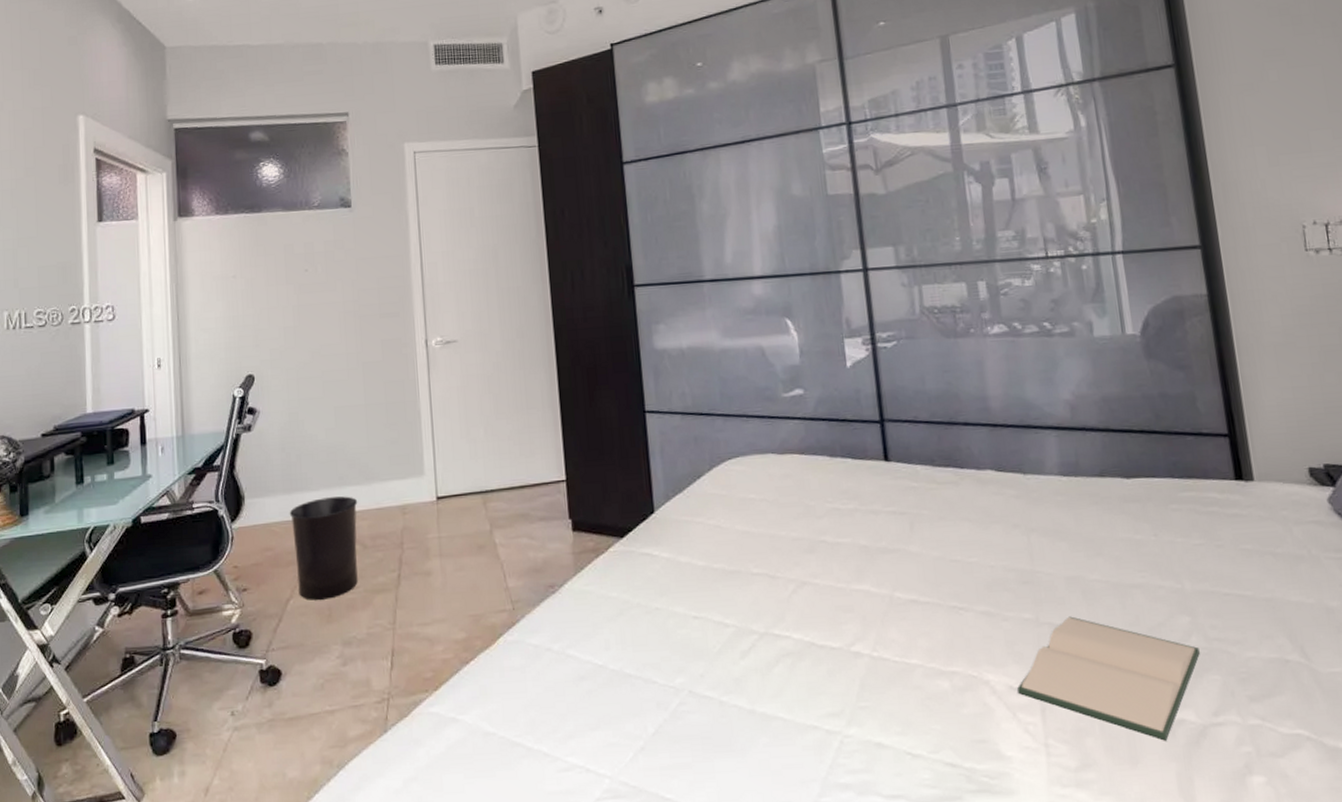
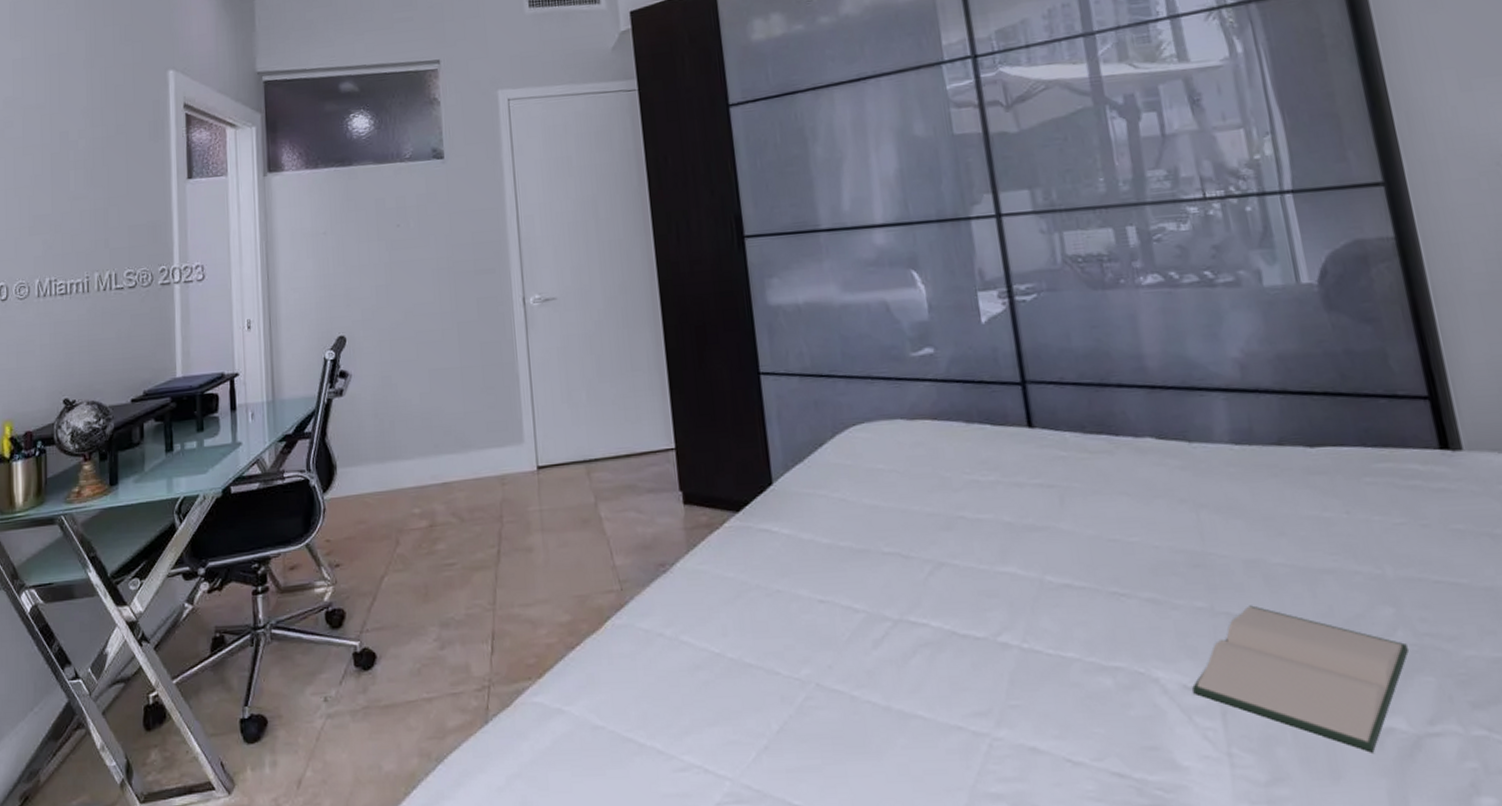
waste bin: present [289,496,358,600] -> none [383,465,455,578]

